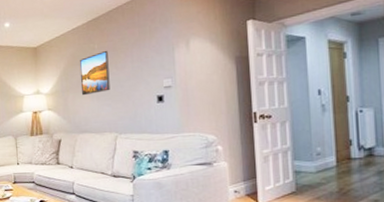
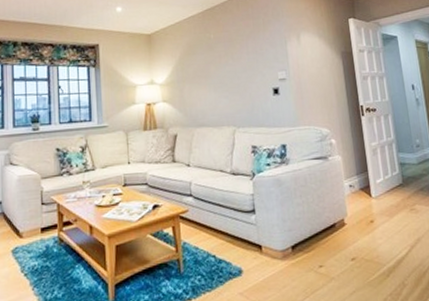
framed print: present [80,50,110,96] -> none [196,40,227,87]

